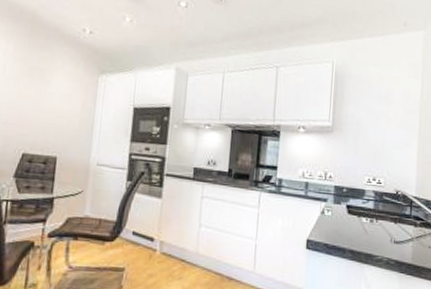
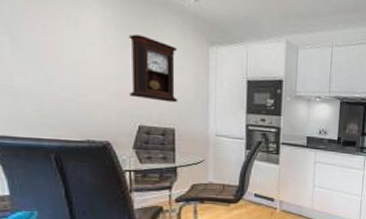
pendulum clock: none [18,65,68,130] -> present [128,34,178,103]

